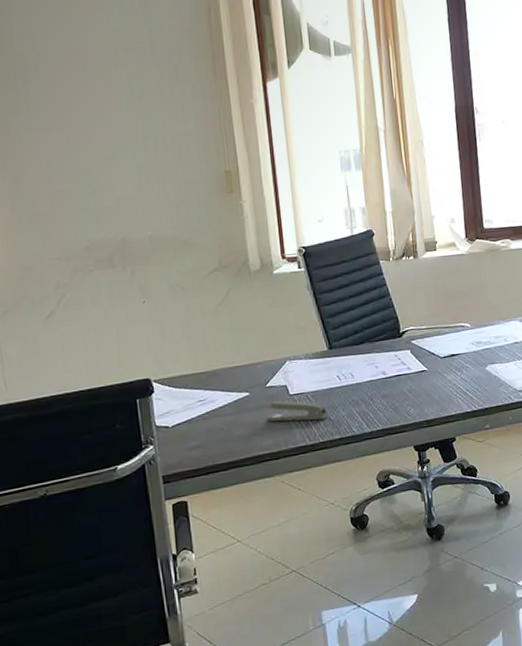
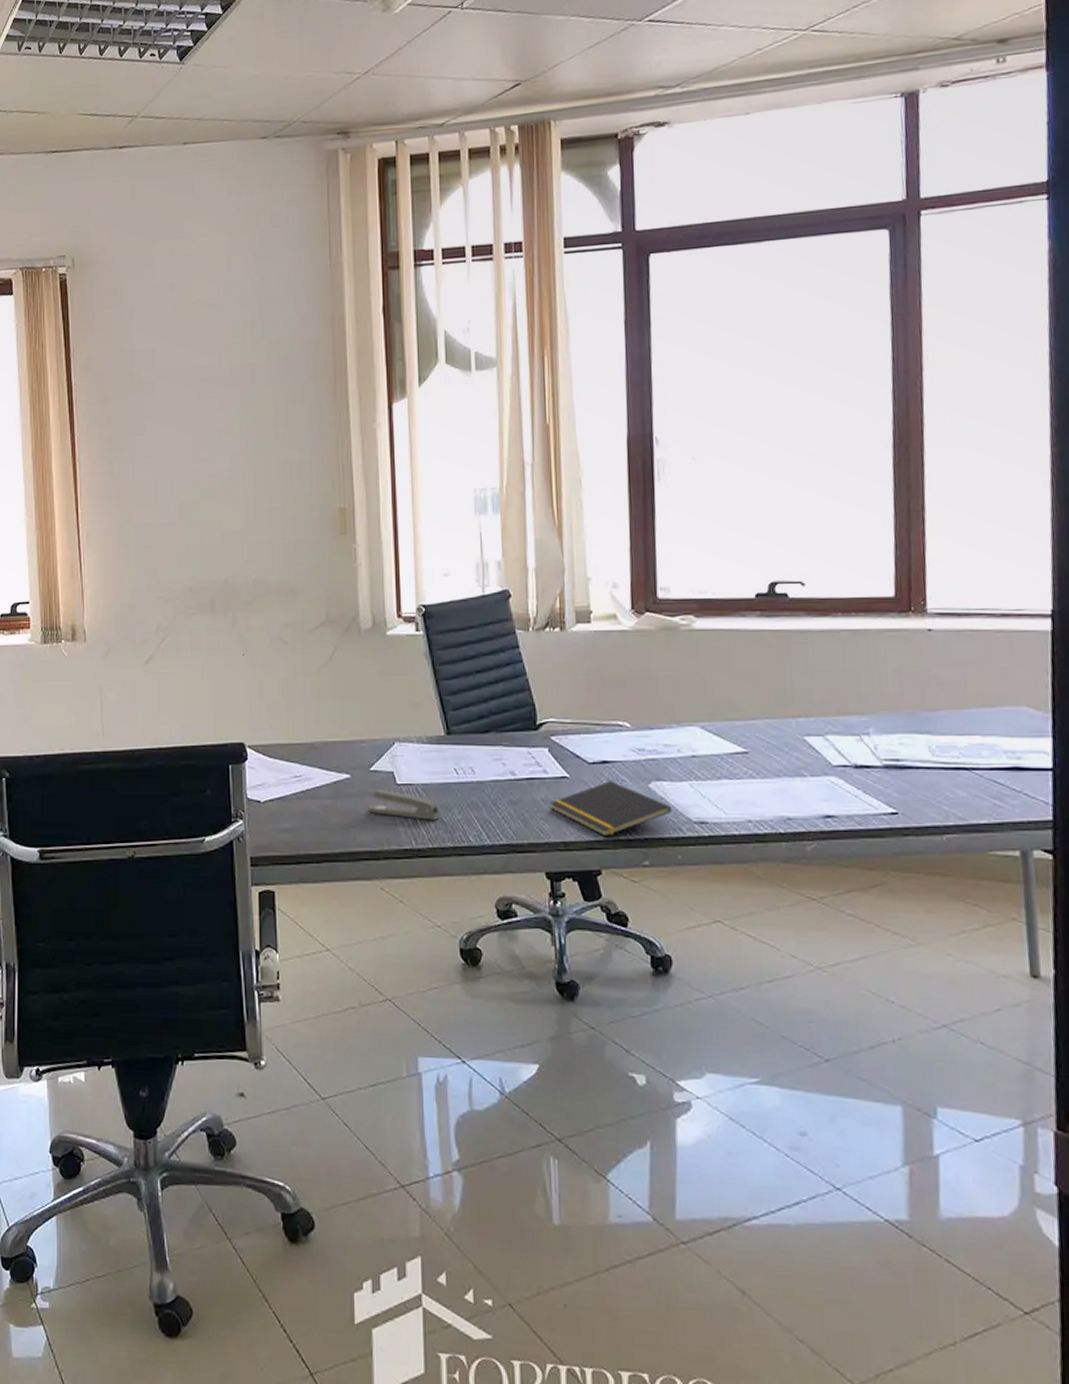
notepad: none [413,369,504,412] -> present [549,781,672,837]

